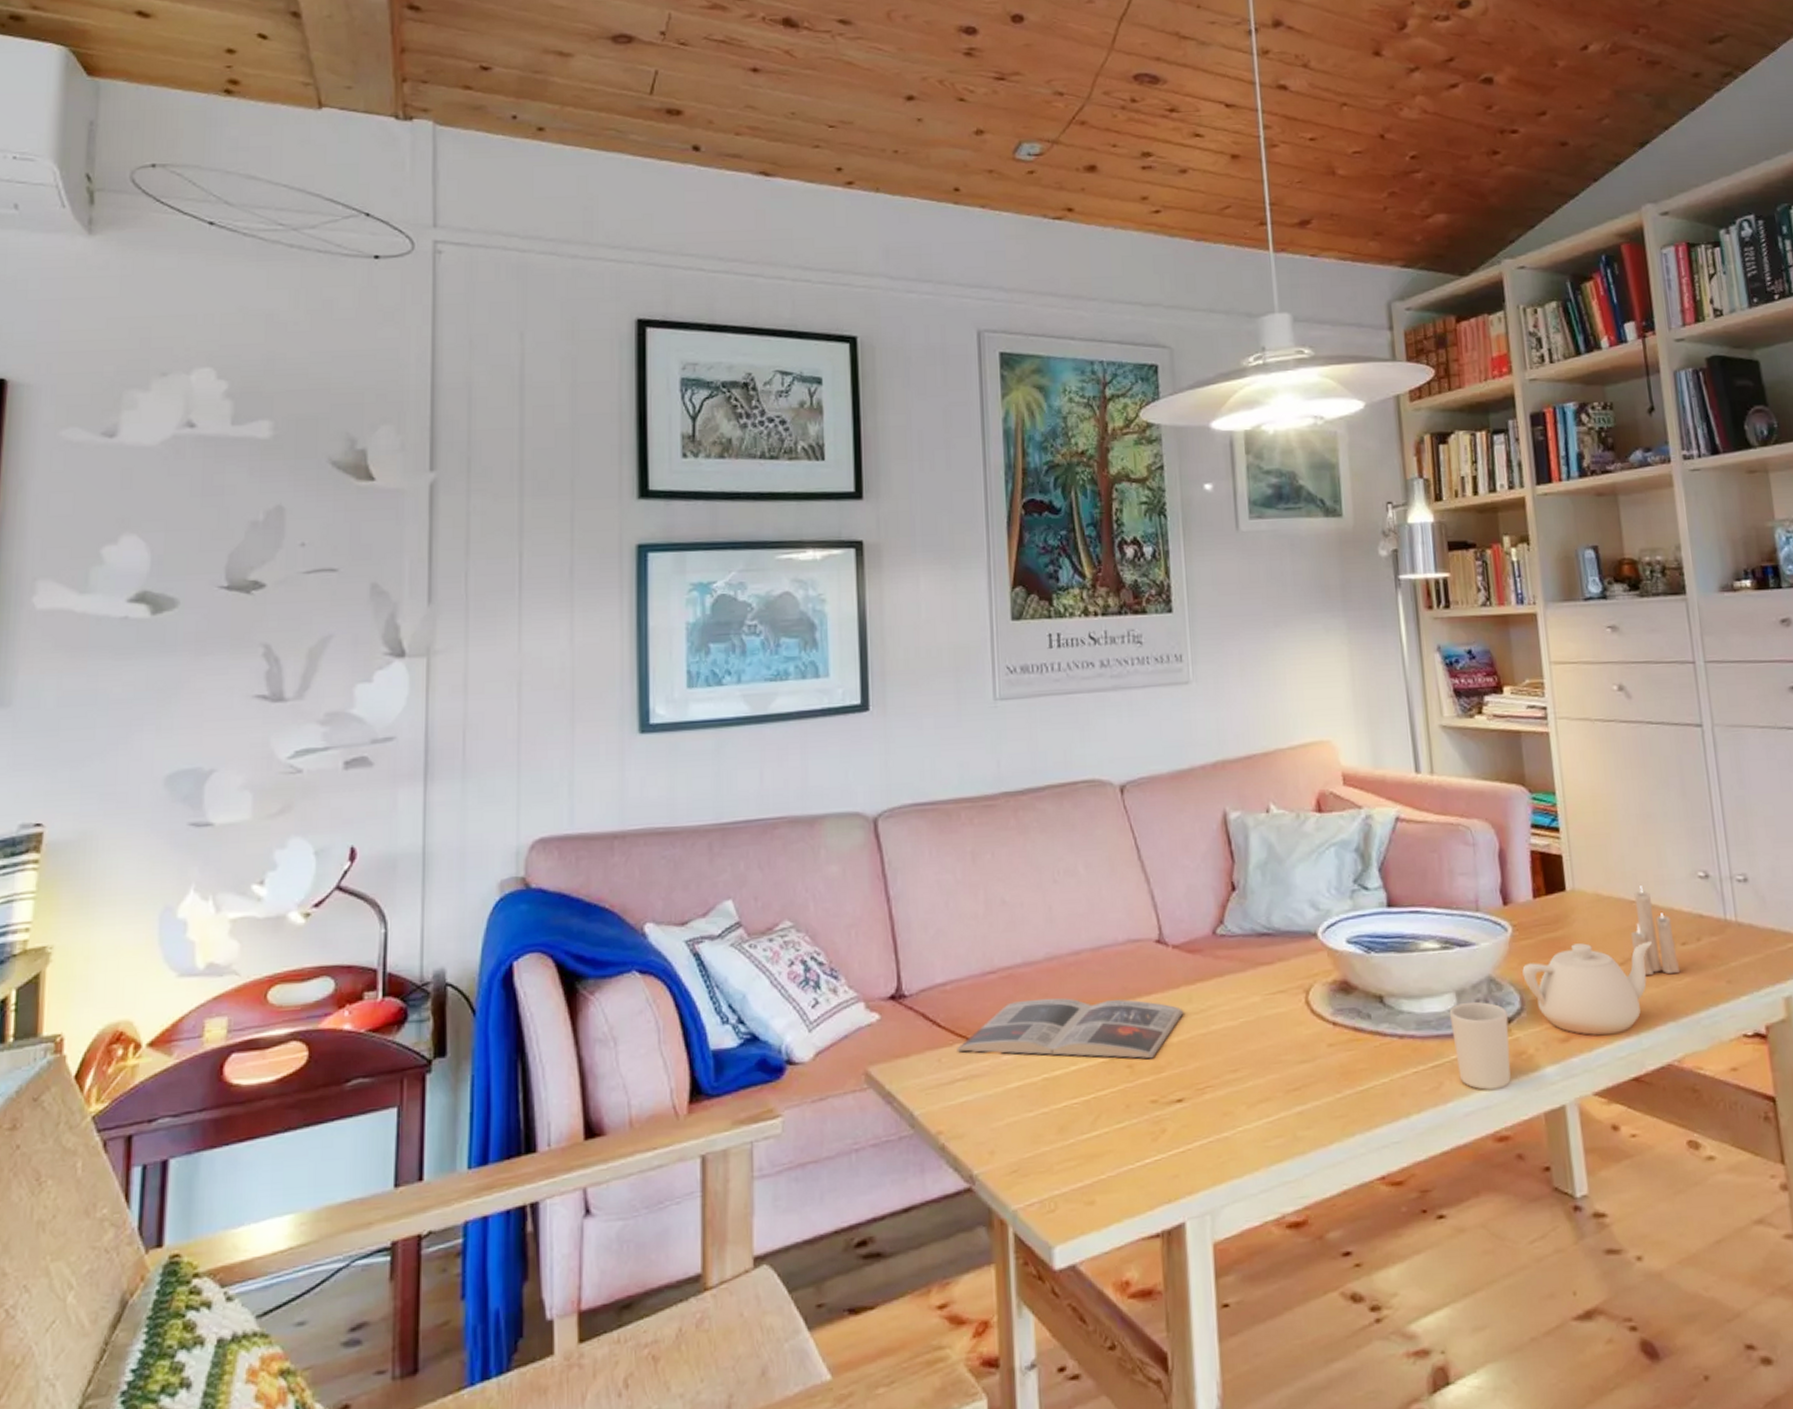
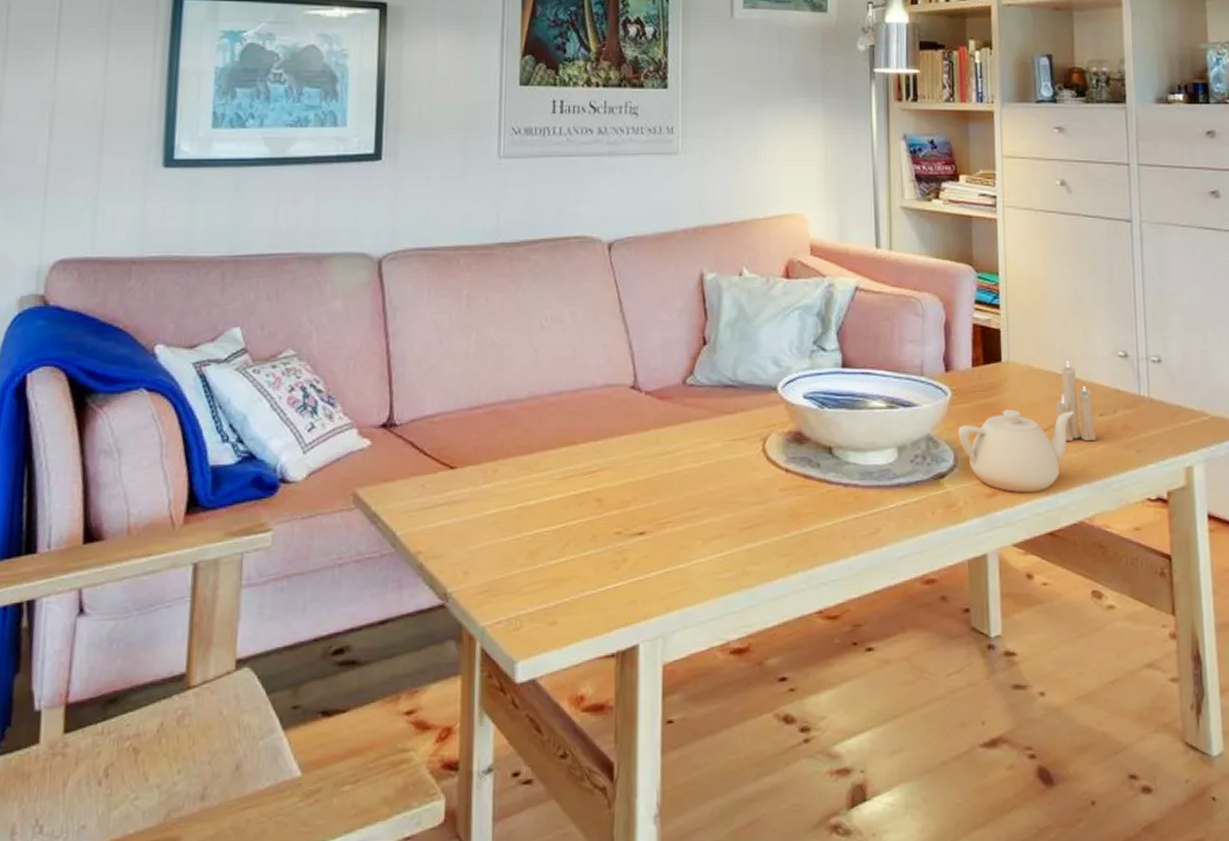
magazine: present [957,998,1184,1059] -> none [440,434,652,494]
mug: present [1449,1001,1511,1090] -> none [890,457,942,537]

